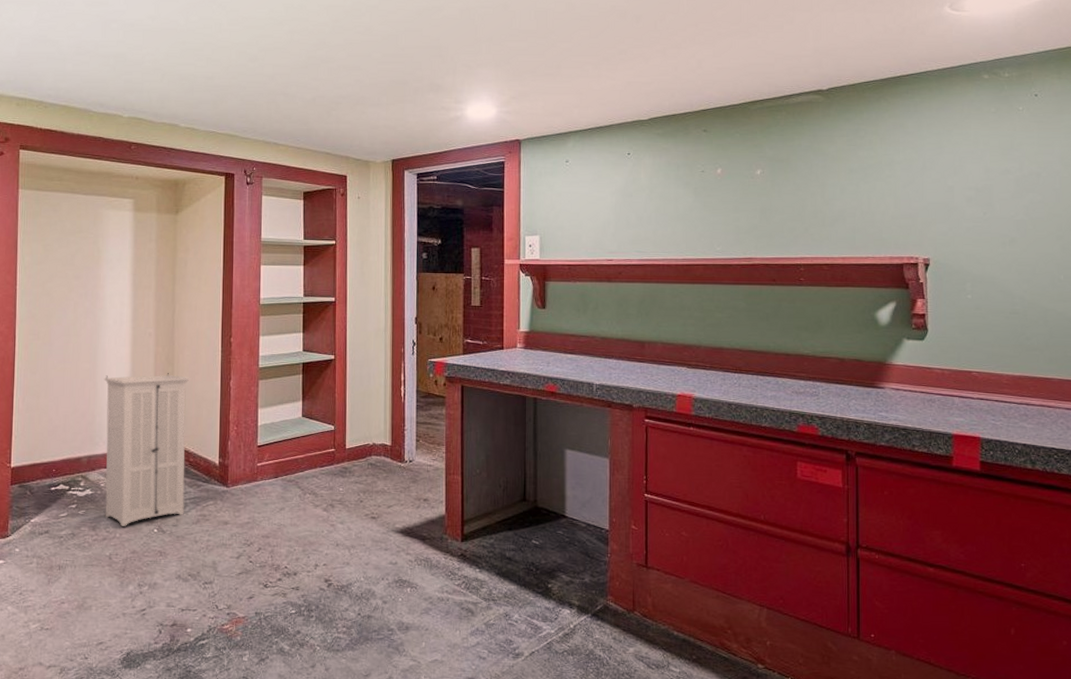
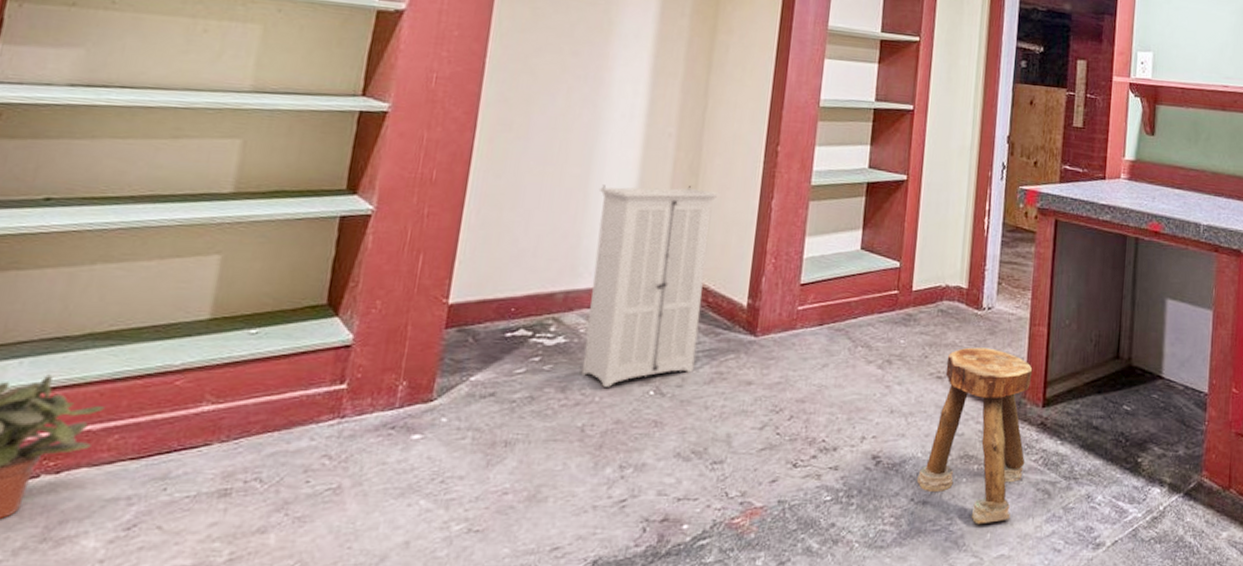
stool: none [362,493,451,635] -> present [917,347,1033,524]

